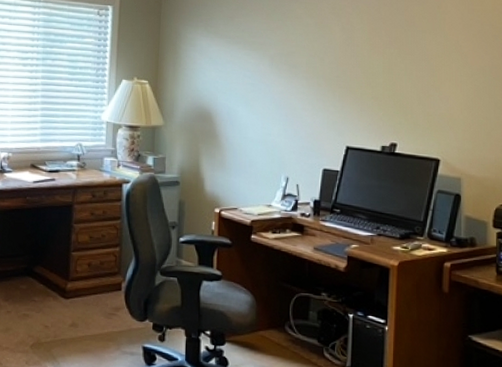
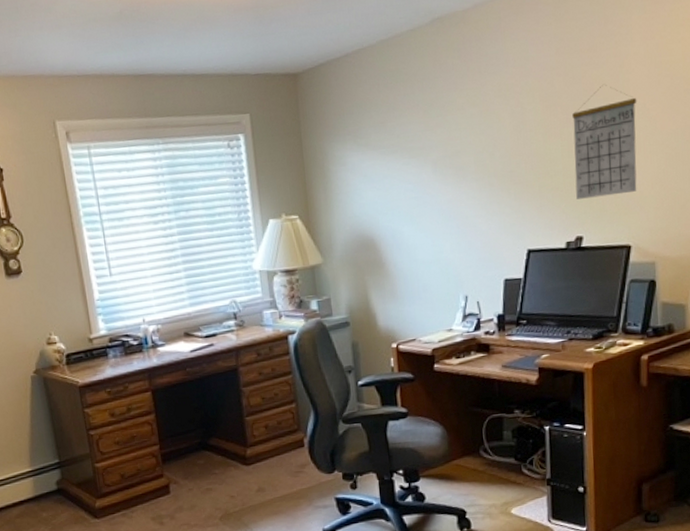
calendar: none [393,20,451,114] -> present [572,85,637,199]

